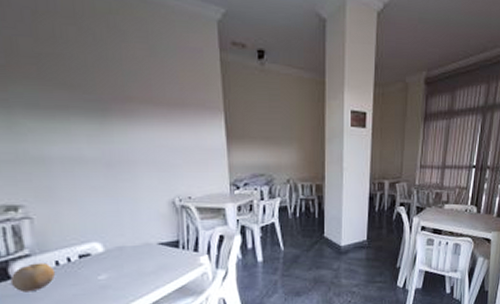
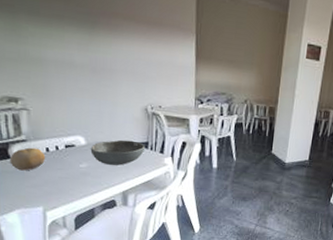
bowl: none [109,240,176,273] -> present [90,139,146,166]

